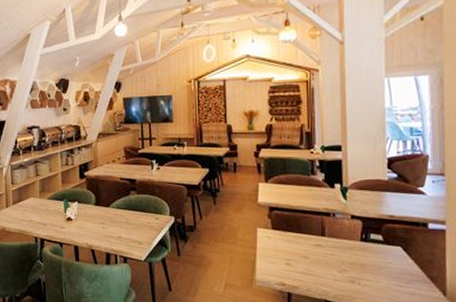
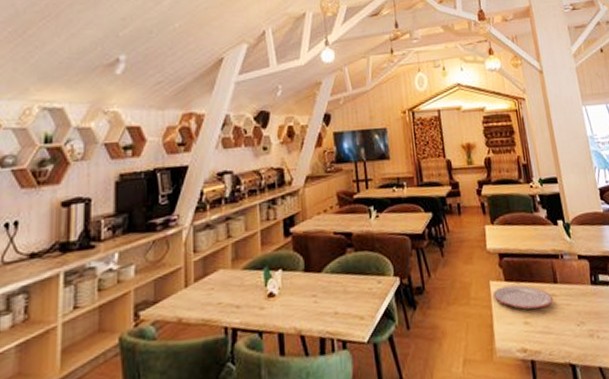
plate: none [260,233,319,255] -> present [494,285,554,309]

